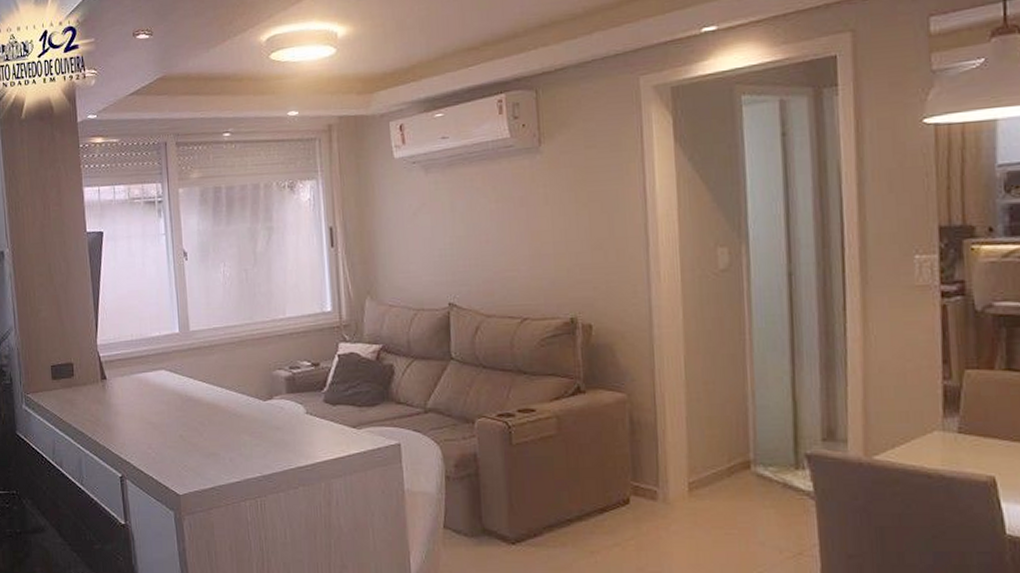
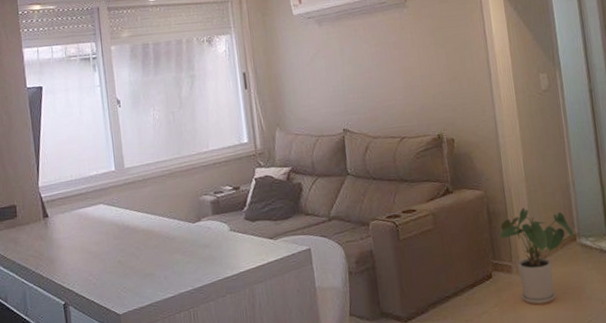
house plant: none [641,420,748,544] -> present [498,207,574,305]

